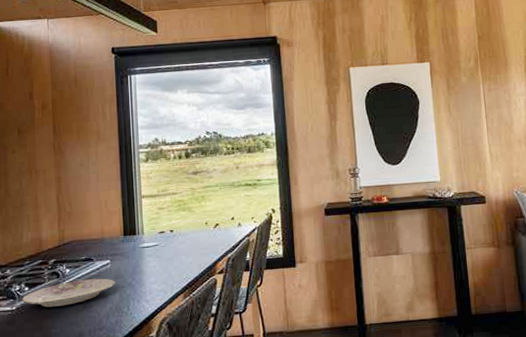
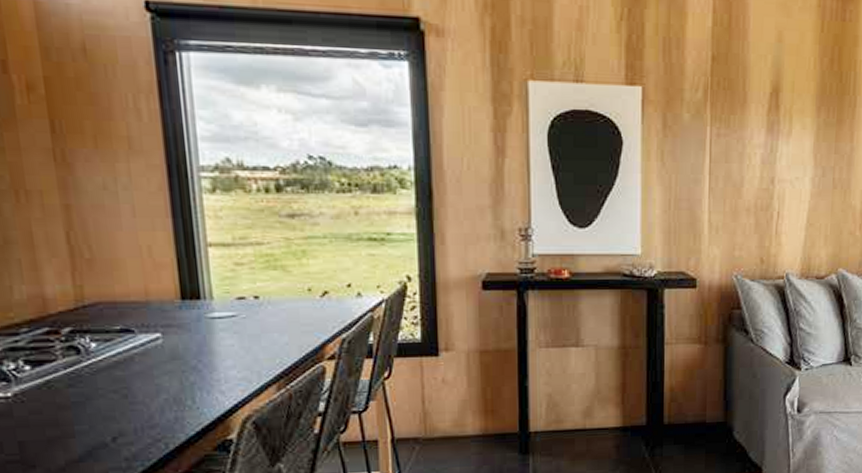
plate: present [21,278,116,307] -> none [20,358,172,395]

